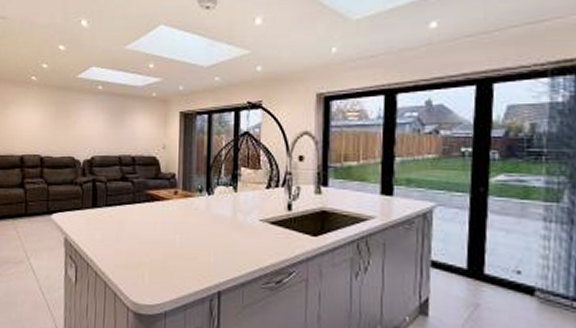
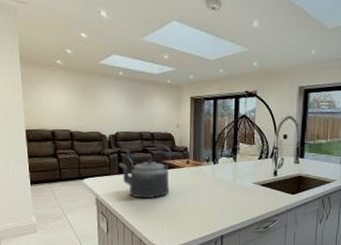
kettle: none [93,169,156,240] -> present [119,143,171,199]

